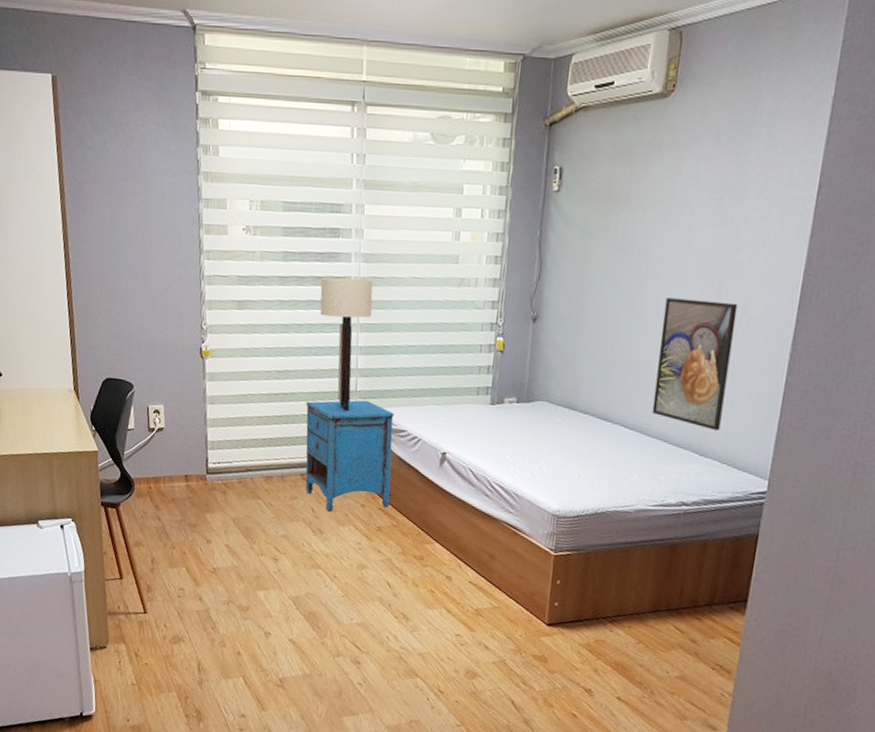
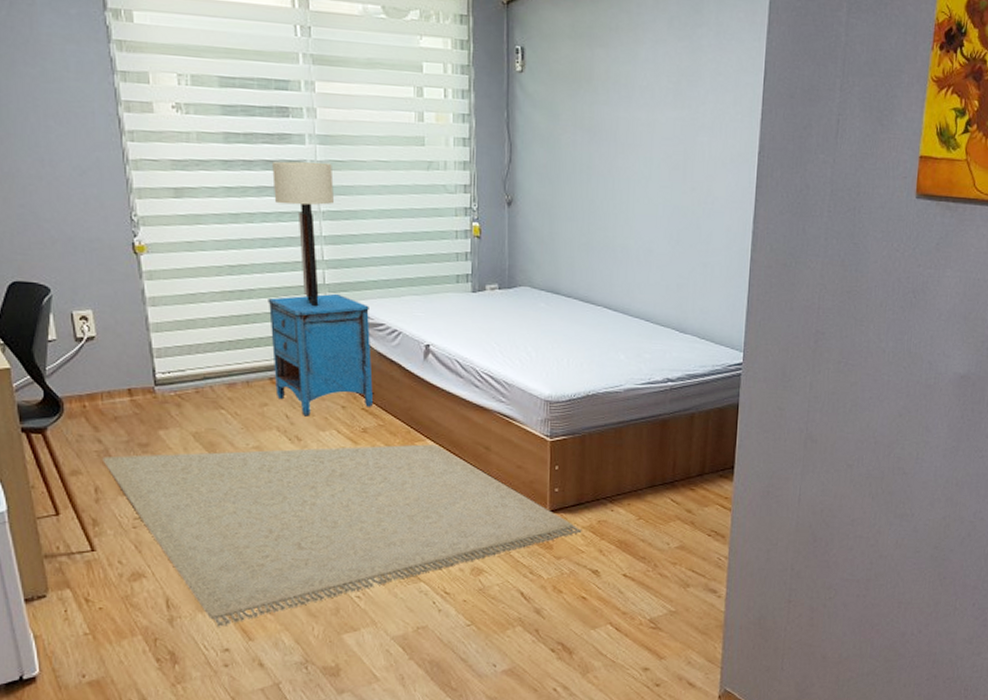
rug: none [160,532,579,694] -> present [102,444,582,627]
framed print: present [652,297,738,430] -> none [632,179,703,307]

